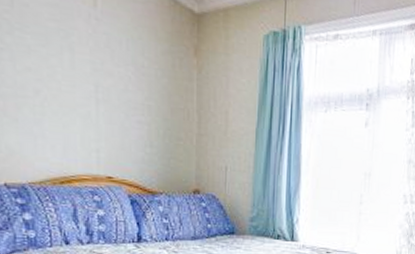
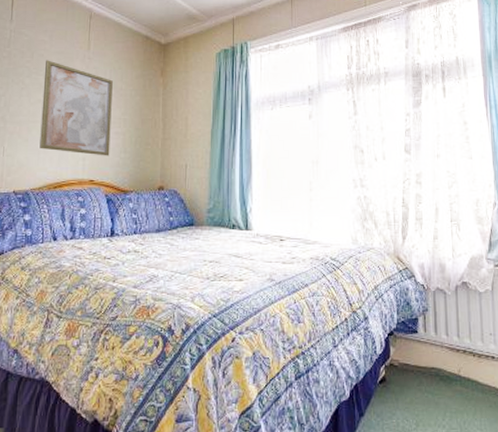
wall art: none [33,12,132,150] -> present [39,60,113,156]

